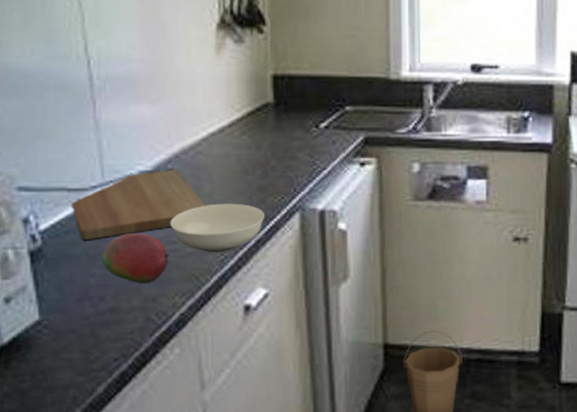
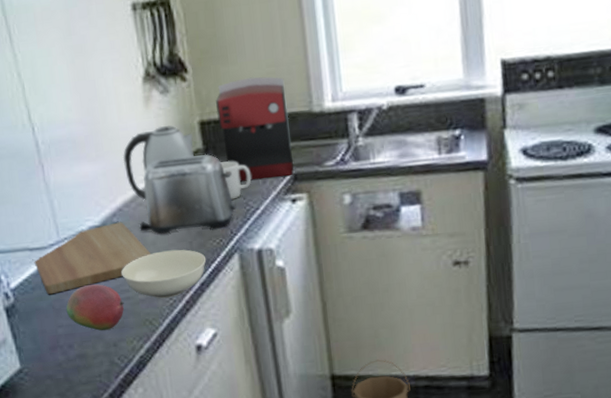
kettle: none [185,75,264,149] -> present [122,125,195,200]
toaster: none [195,108,303,186] -> present [138,154,237,234]
mug: none [290,118,321,157] -> present [220,161,252,200]
coffee maker: none [291,38,366,140] -> present [216,76,294,182]

